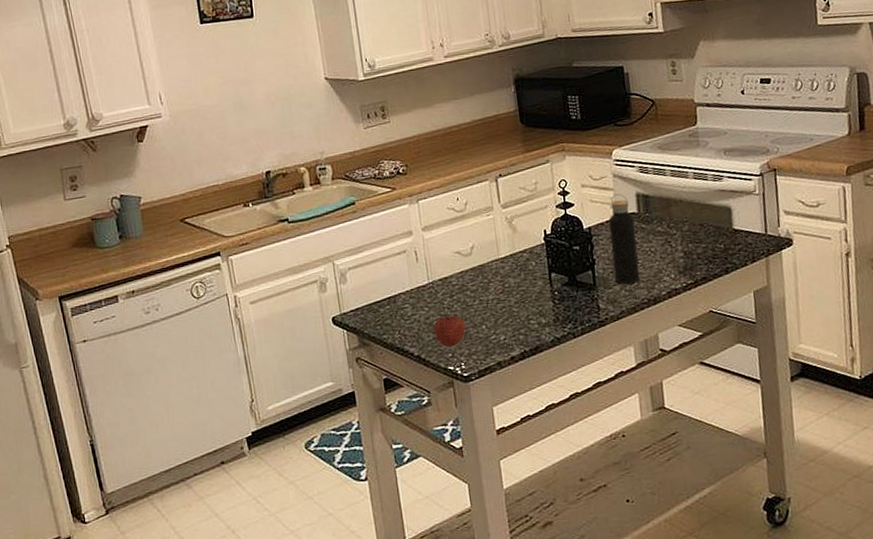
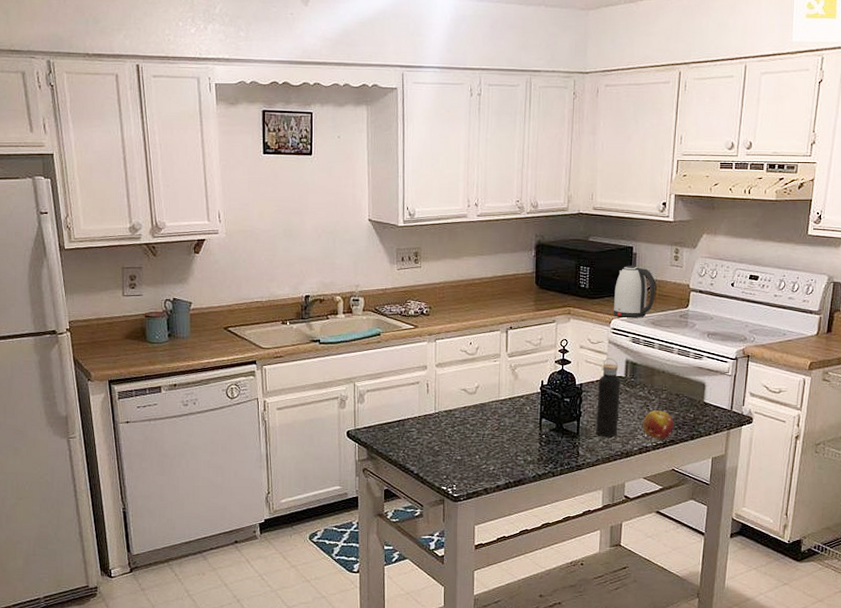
fruit: present [434,315,466,348] -> none [434,442,461,470]
kettle: none [610,86,658,146] -> present [613,265,656,318]
fruit: none [666,245,704,278] -> present [642,410,674,439]

